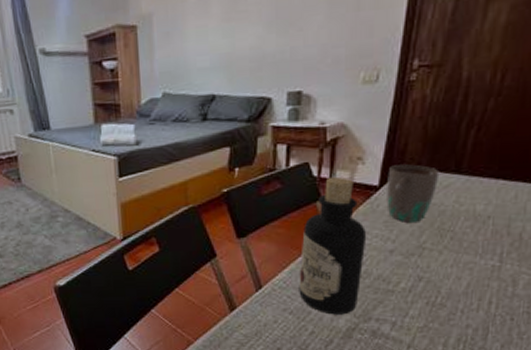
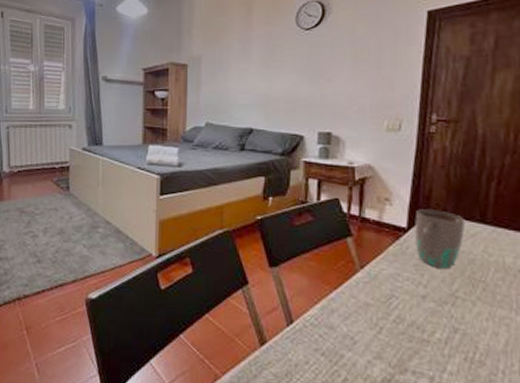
bottle: present [299,176,367,315] -> none [331,214,398,363]

